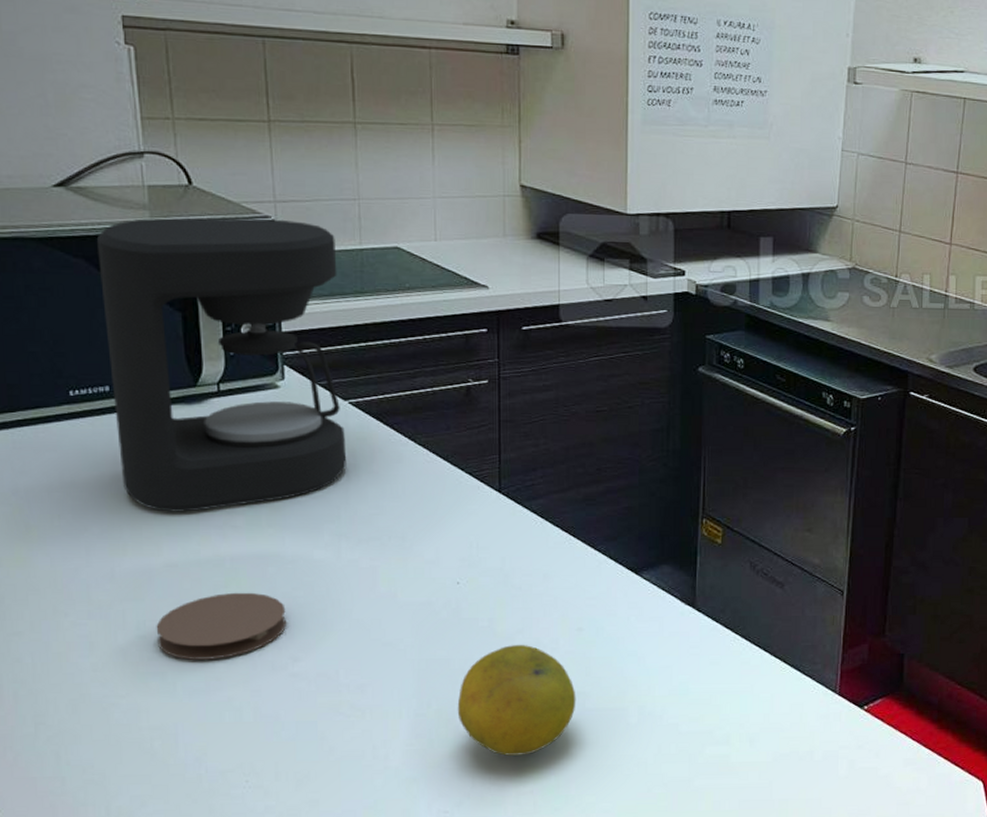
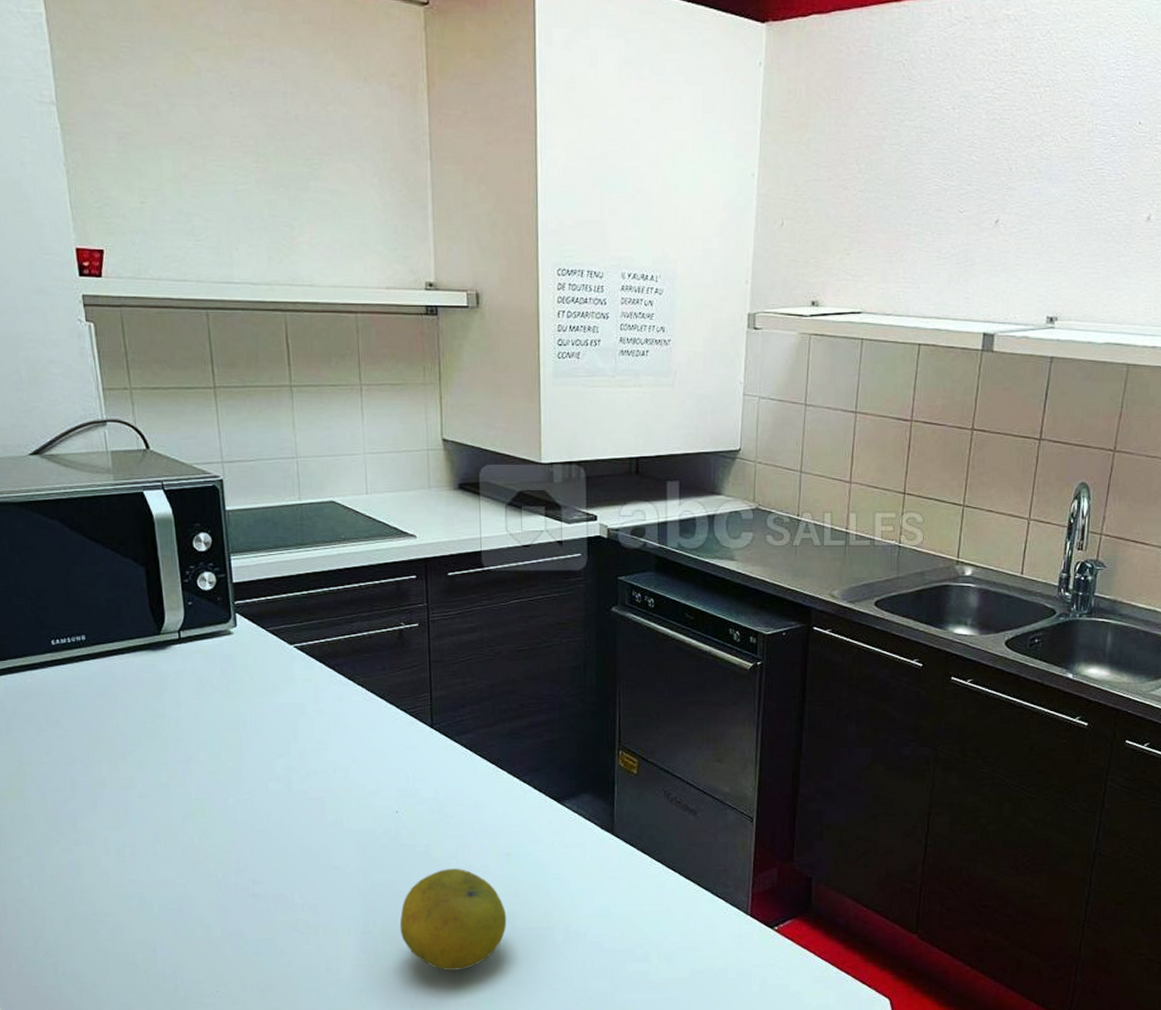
coffee maker: present [96,218,347,512] -> none [68,478,295,749]
coaster: present [156,592,286,660] -> none [134,821,246,882]

